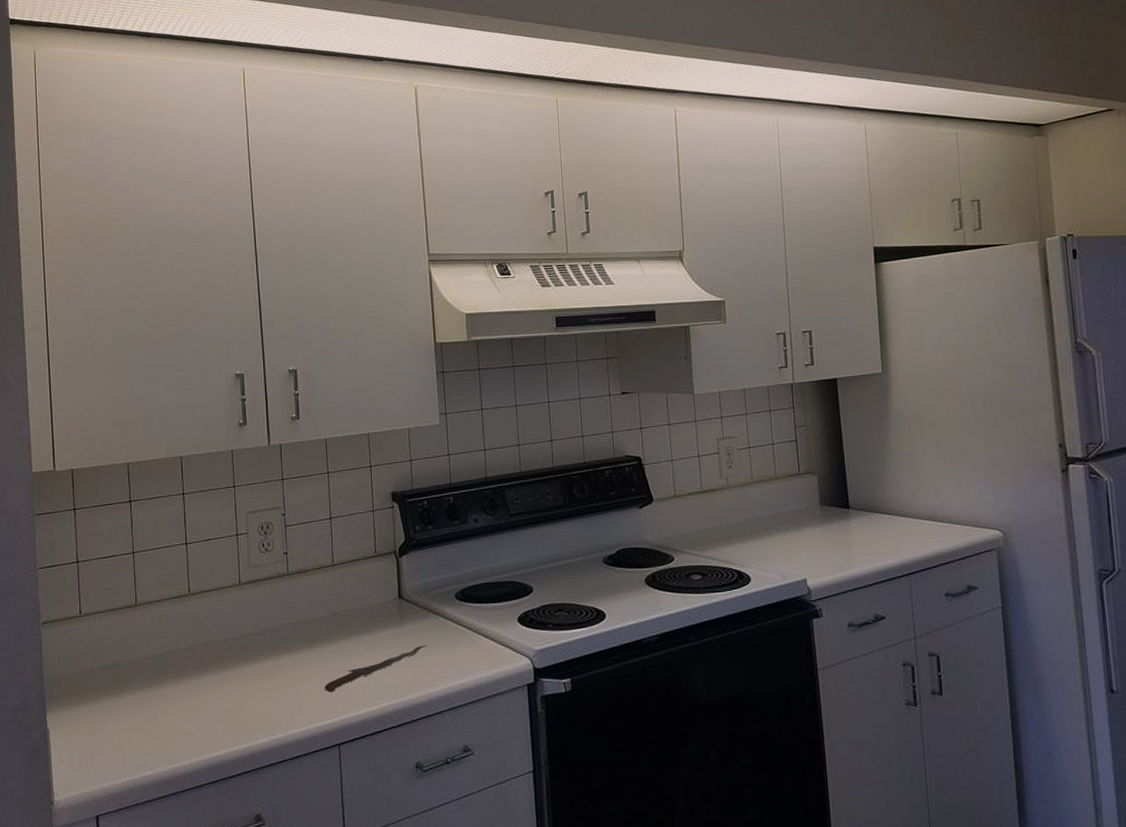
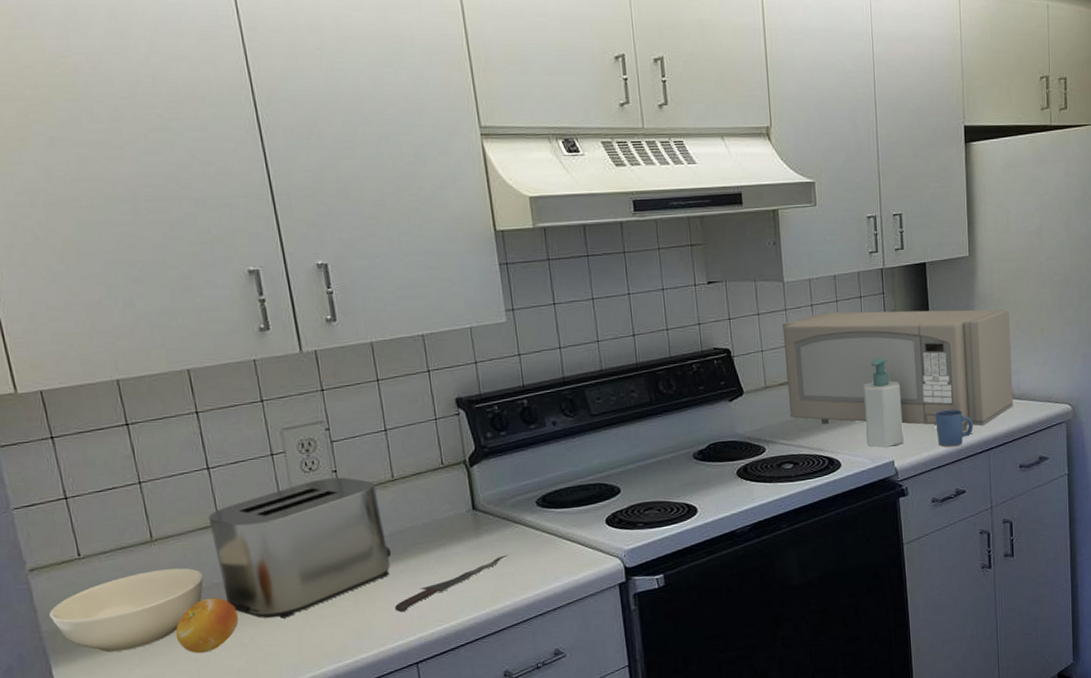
bowl: none [52,632,172,704] -> present [49,567,204,653]
fruit: none [144,662,195,714] -> present [175,597,239,654]
toaster: none [181,559,326,687] -> present [208,477,392,619]
microwave: none [692,424,936,553] -> present [782,309,1014,432]
soap bottle: none [773,472,817,564] -> present [863,358,904,448]
mug: none [850,528,892,570] -> present [935,409,974,448]

